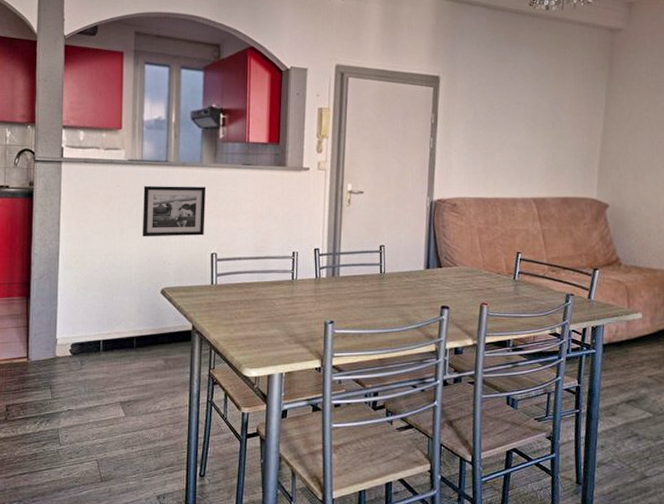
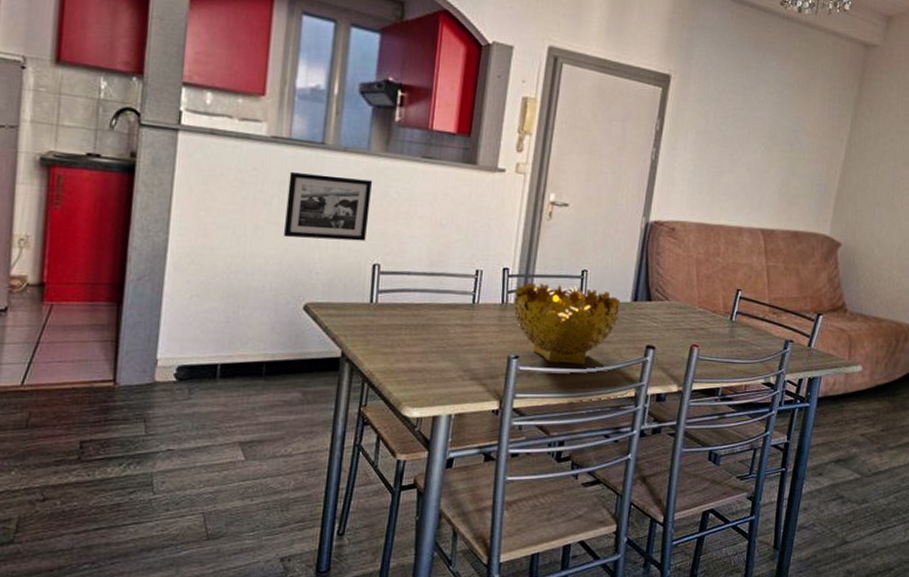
decorative bowl: none [325,258,416,326] -> present [513,282,621,365]

